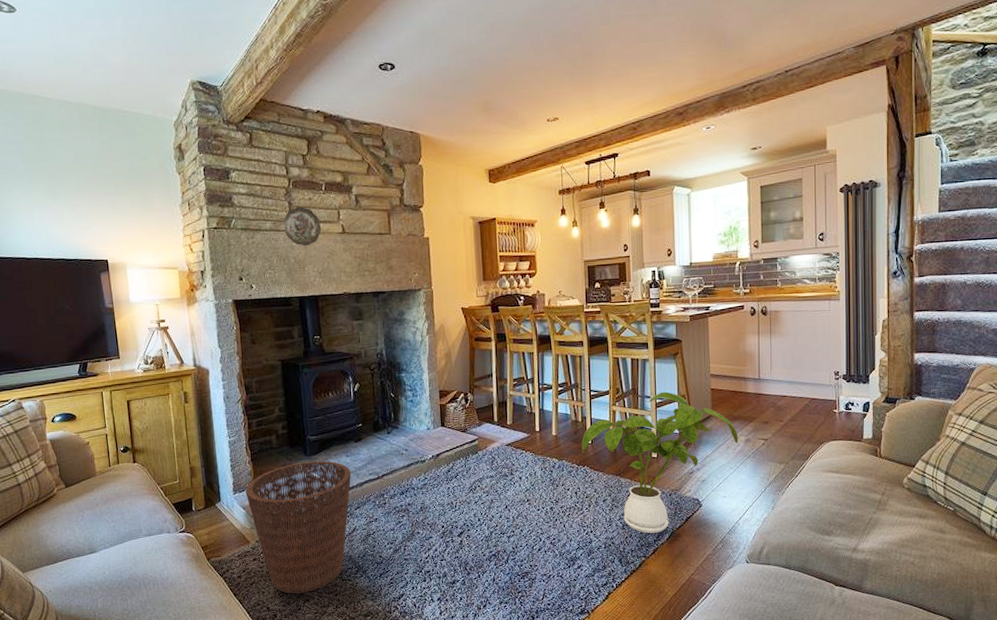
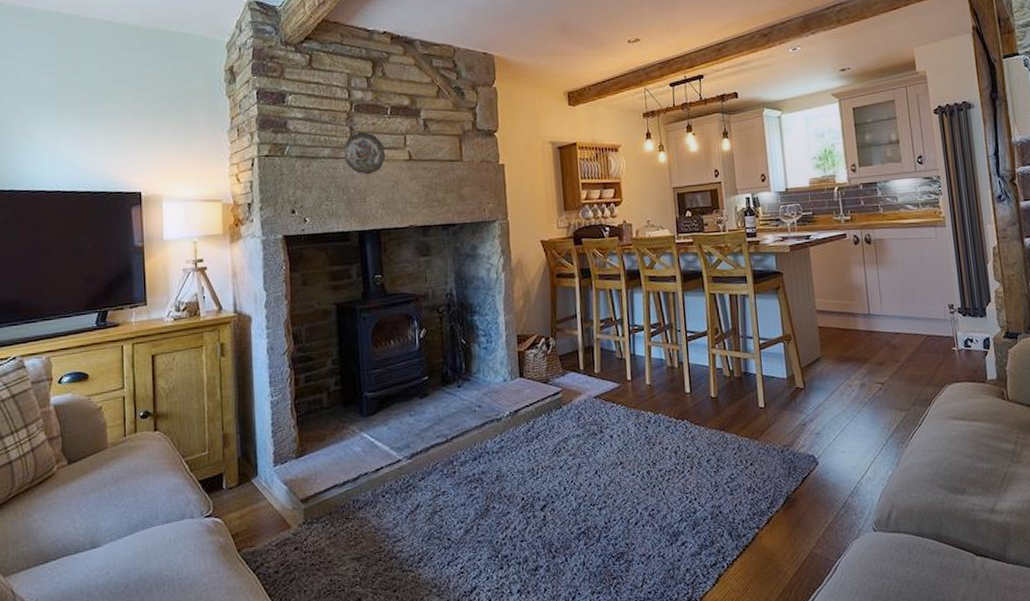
basket: present [245,460,352,594] -> none [288,421,415,591]
house plant: present [581,391,739,534] -> none [679,330,853,499]

